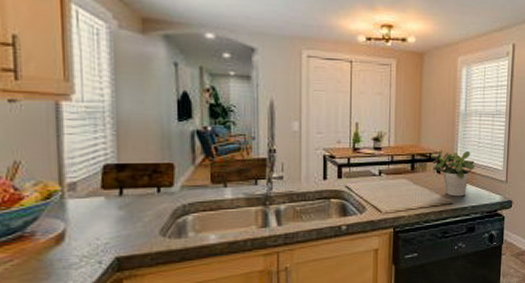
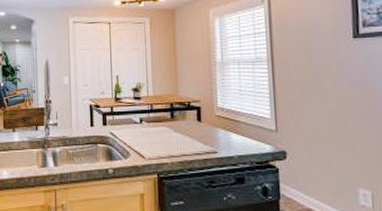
potted plant: present [430,150,475,197] -> none [189,99,239,146]

